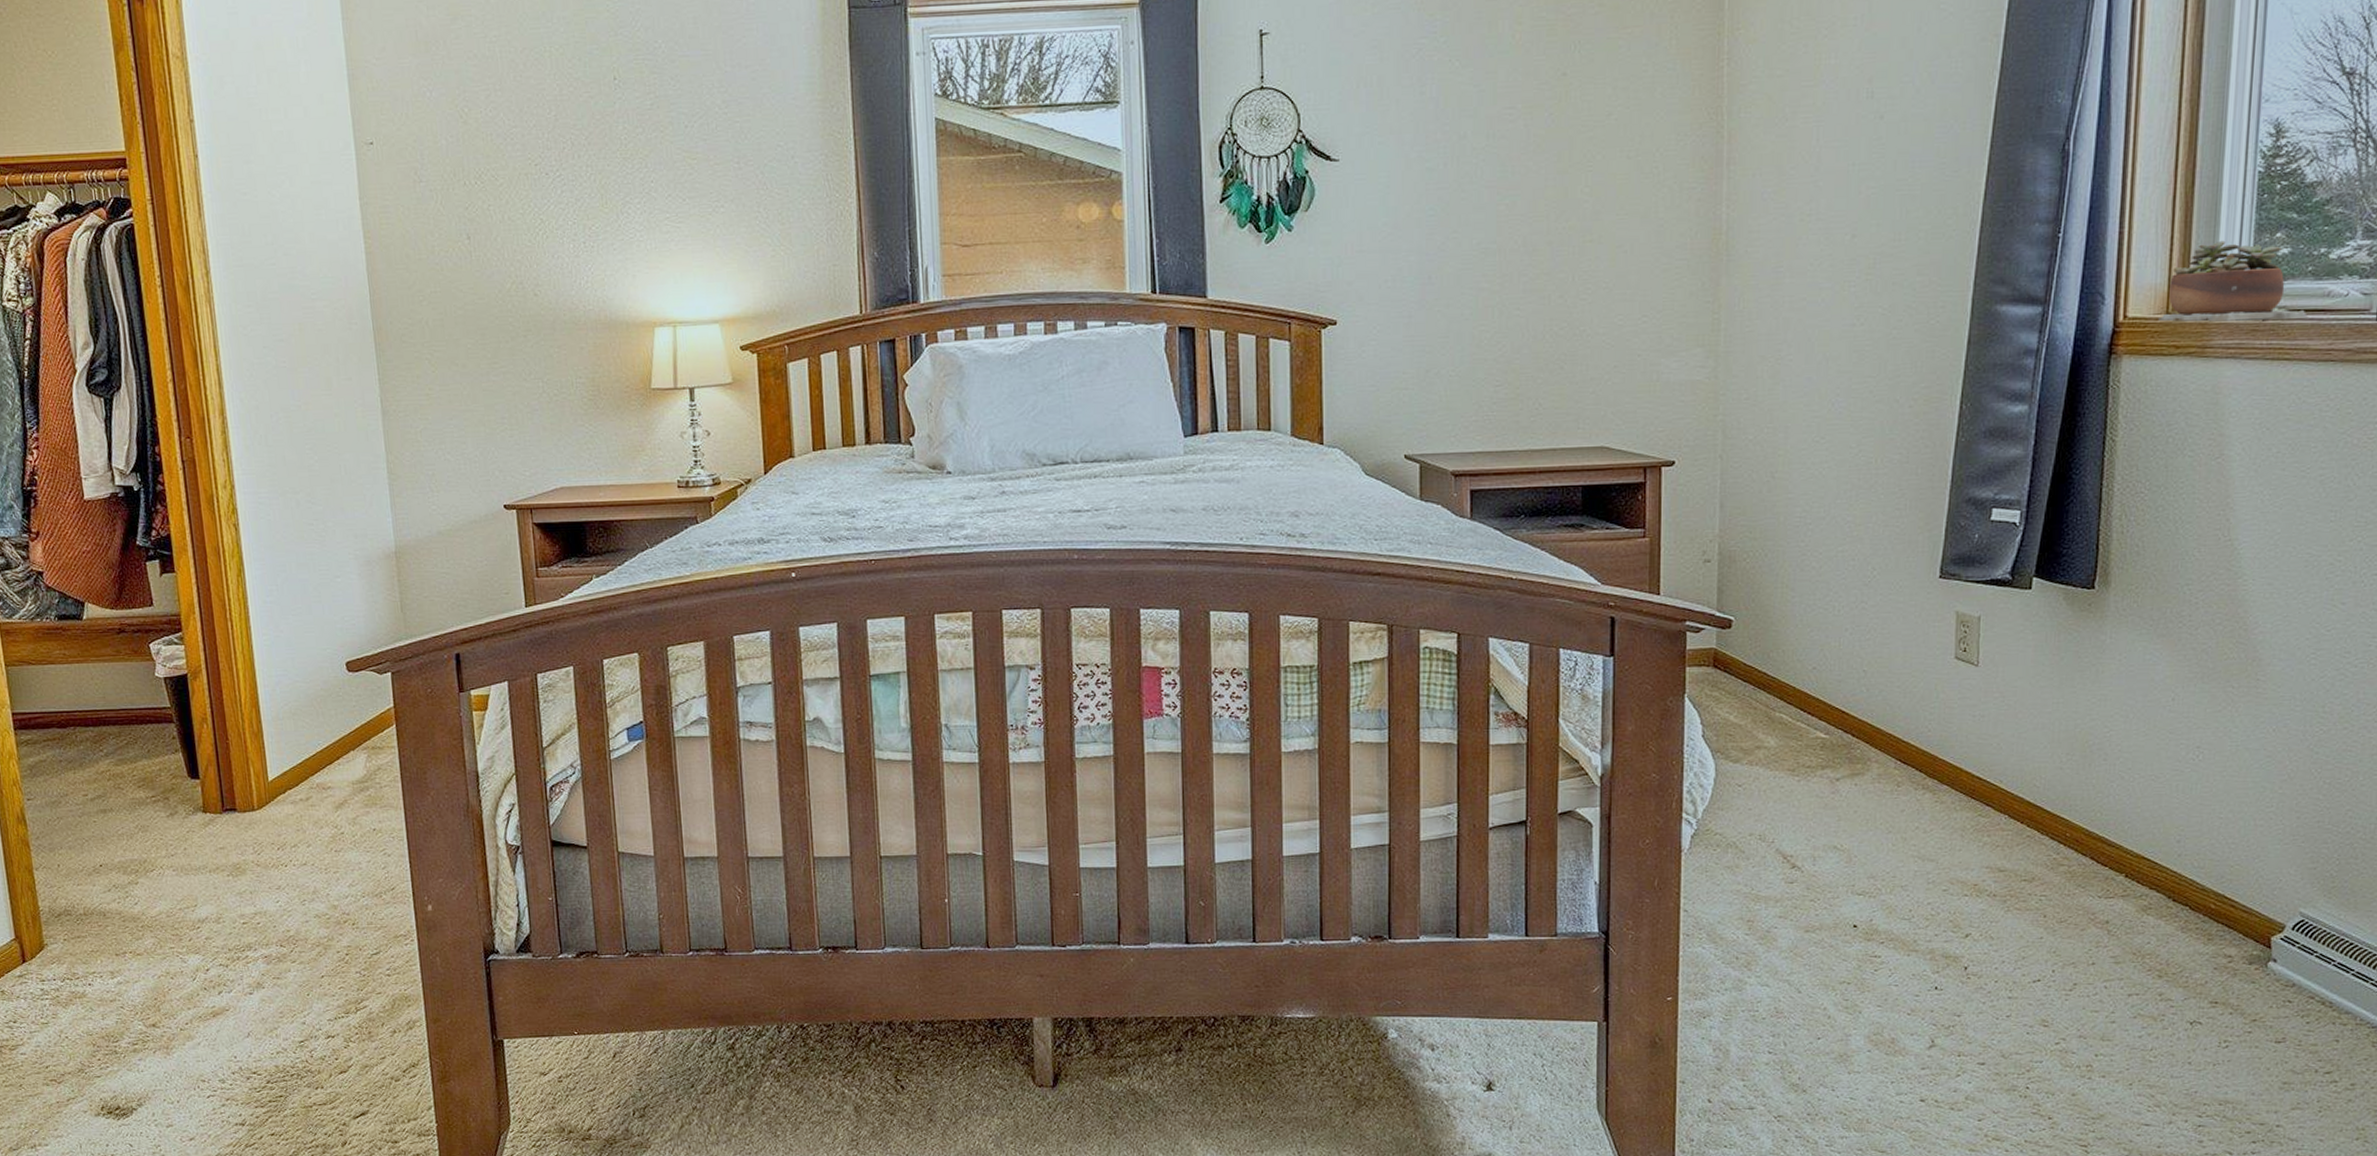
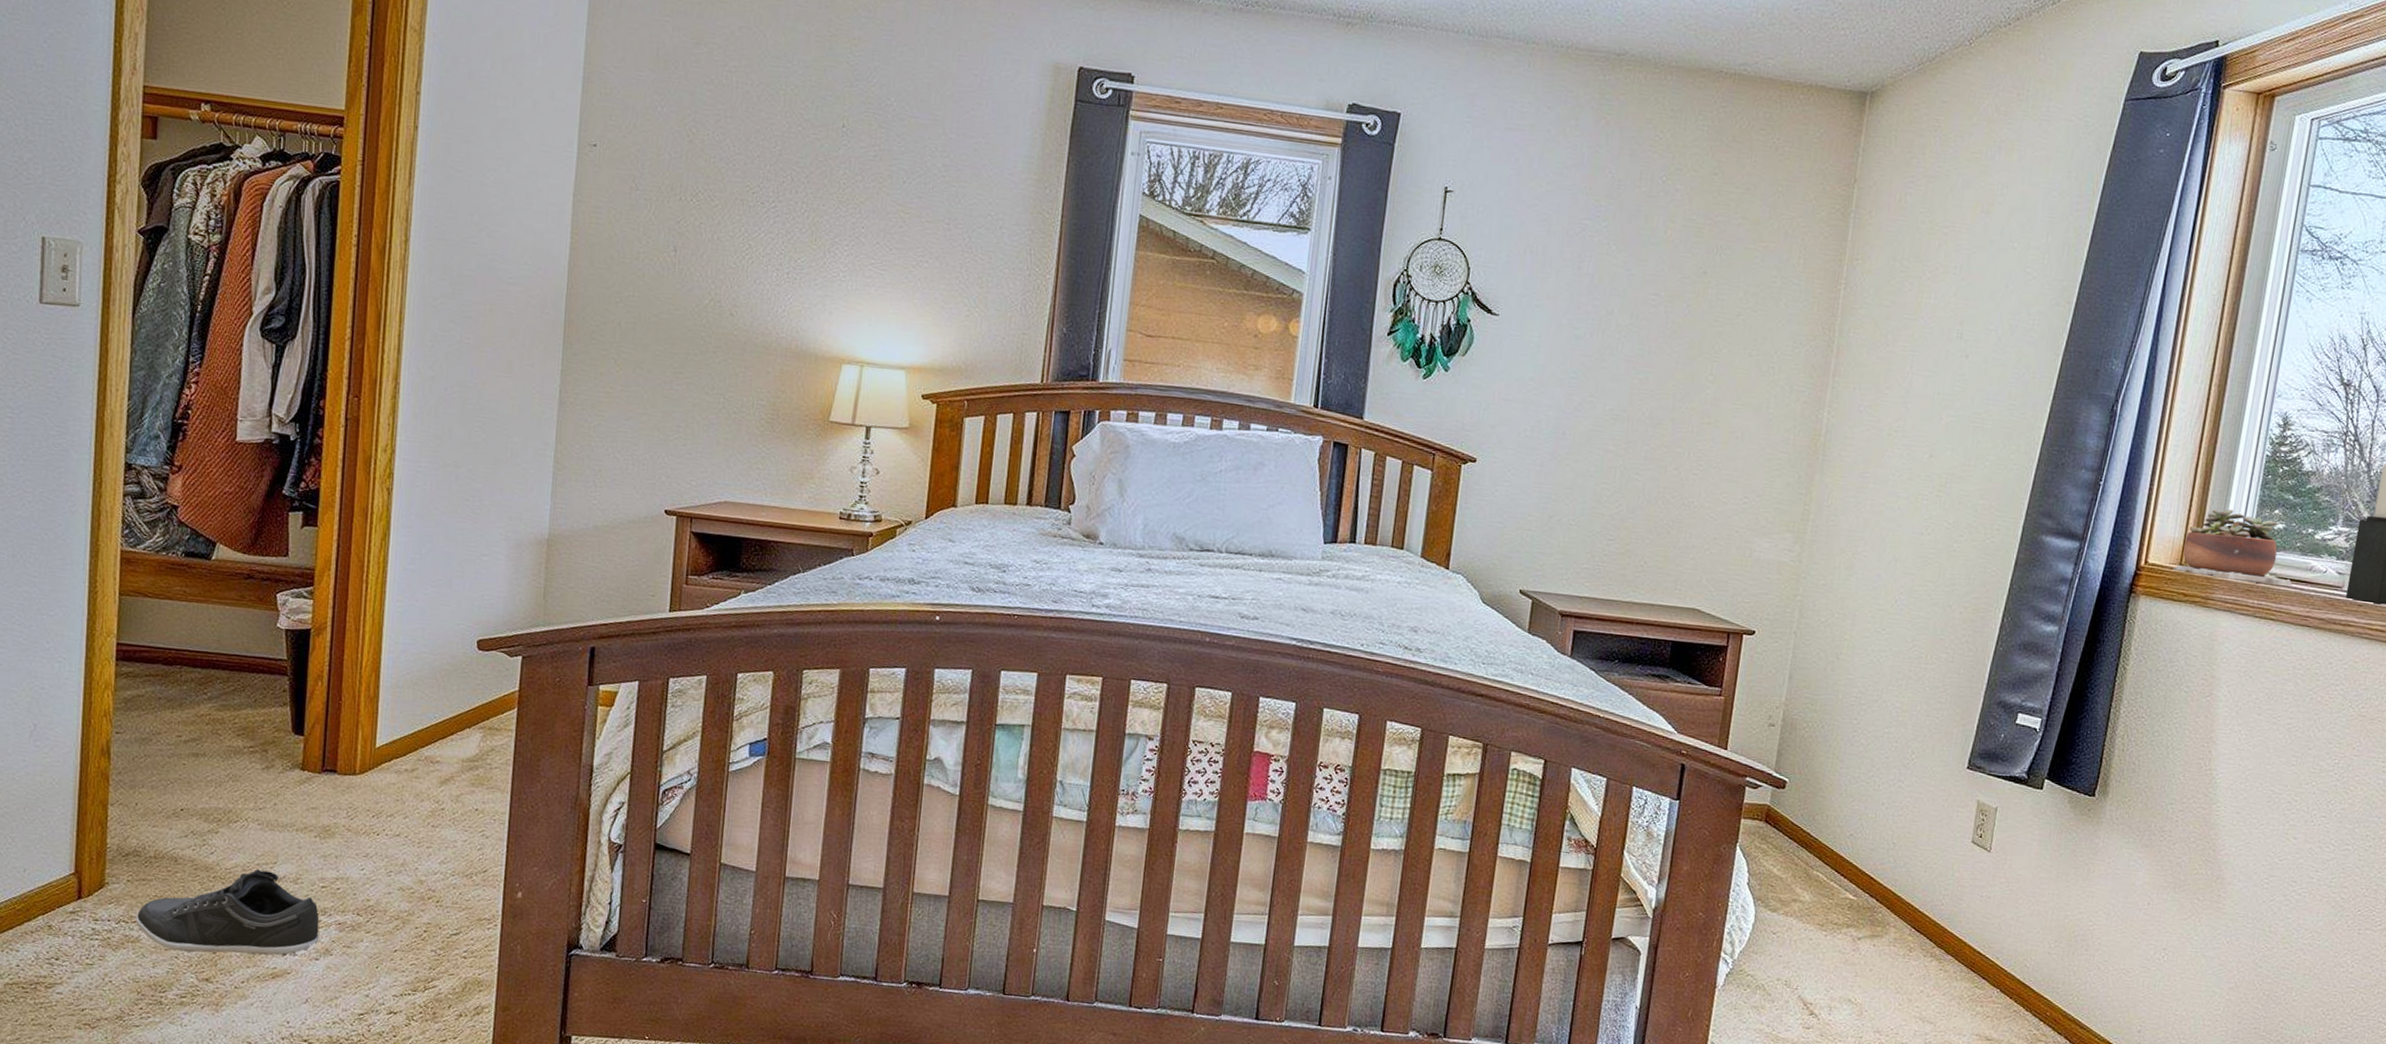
shoe: none [78,913,250,1001] -> present [136,869,320,956]

